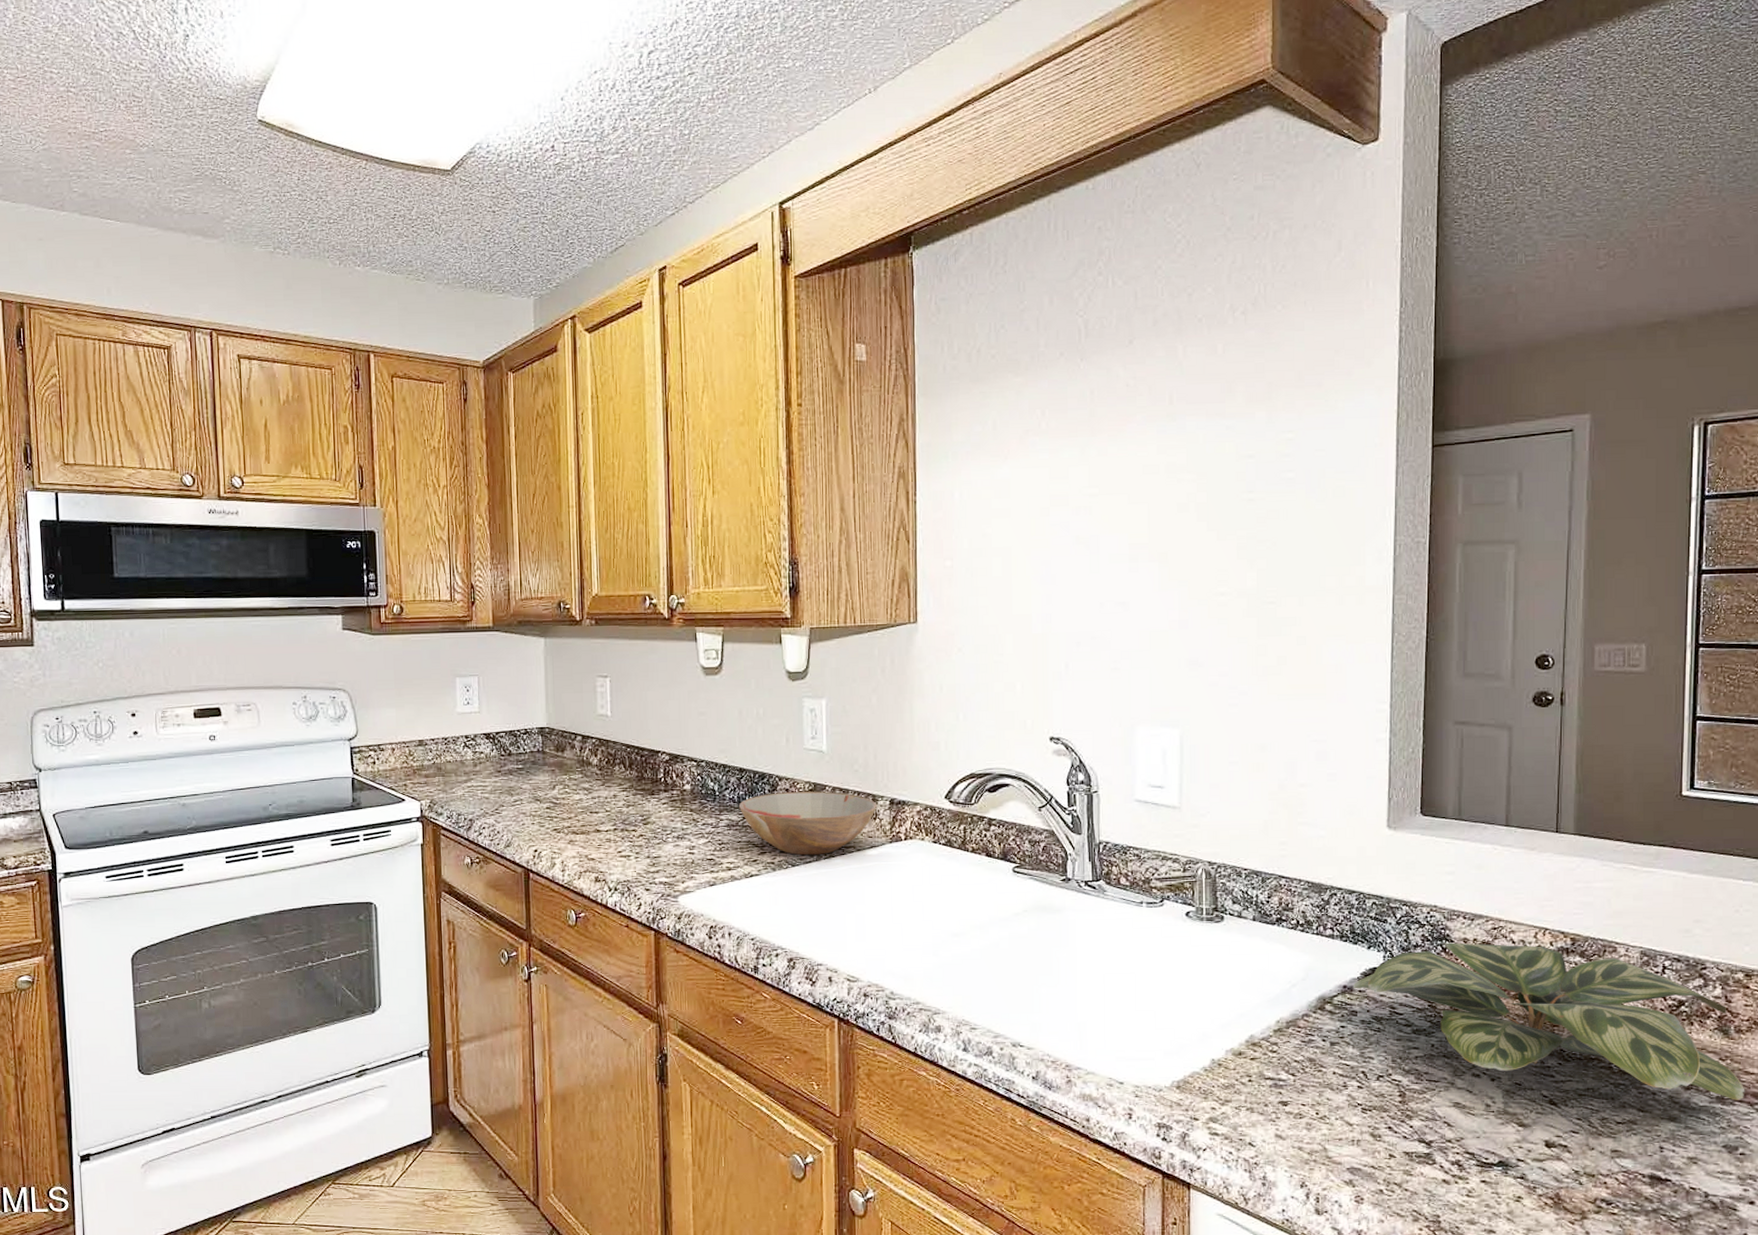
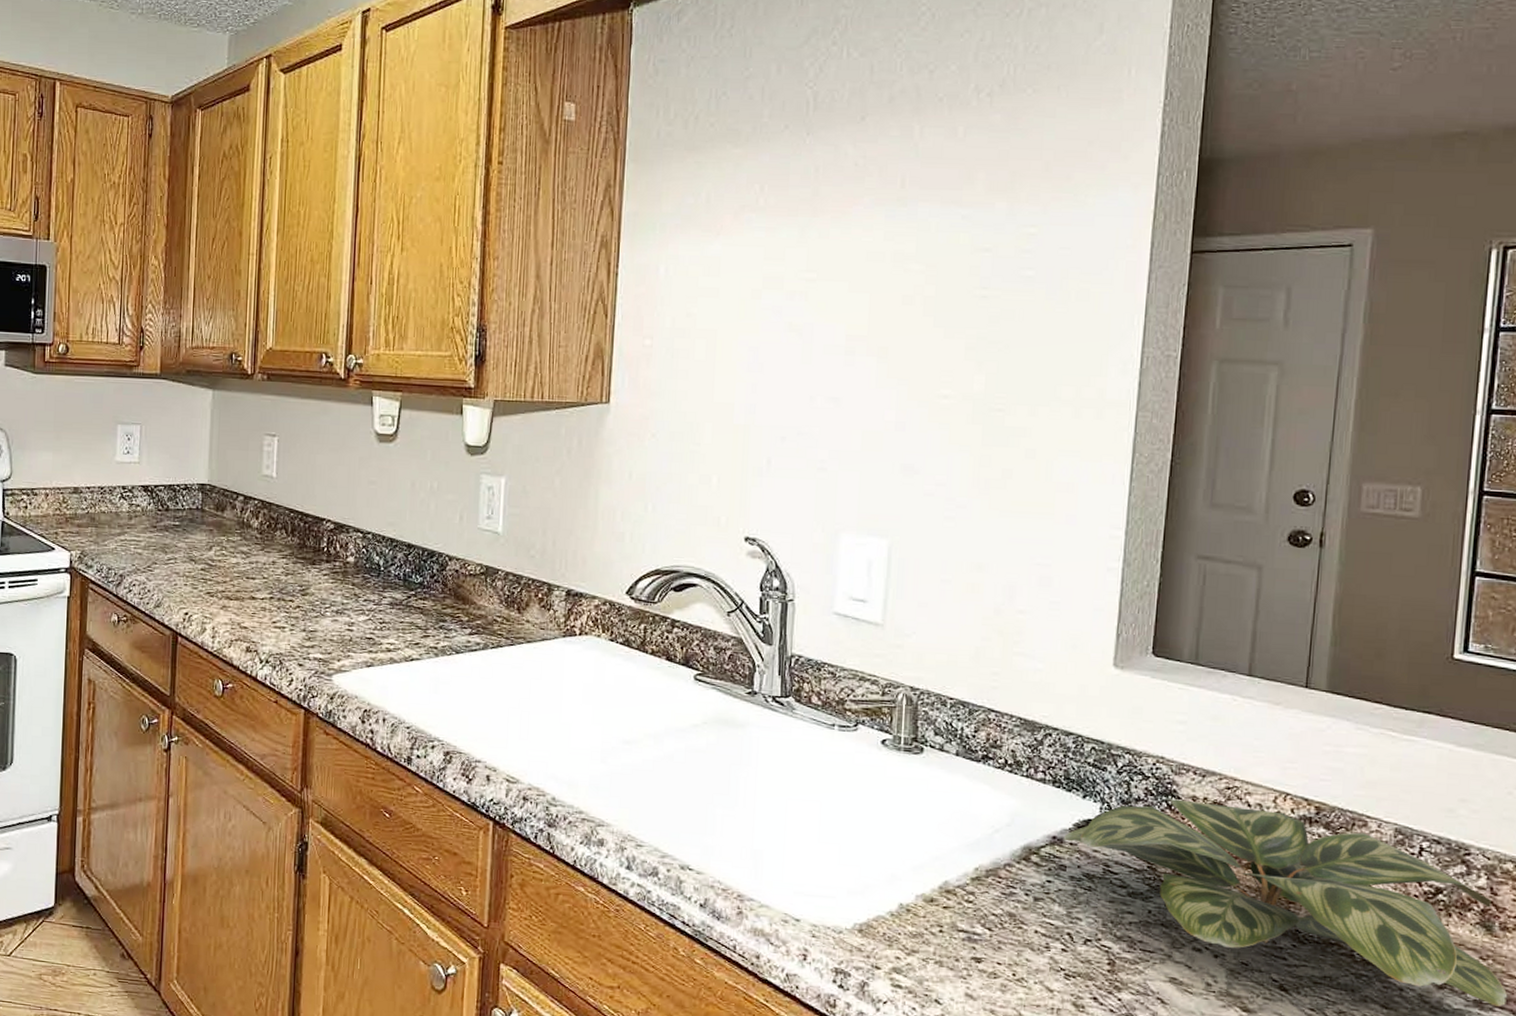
bowl: present [738,791,878,856] -> none [403,573,553,644]

